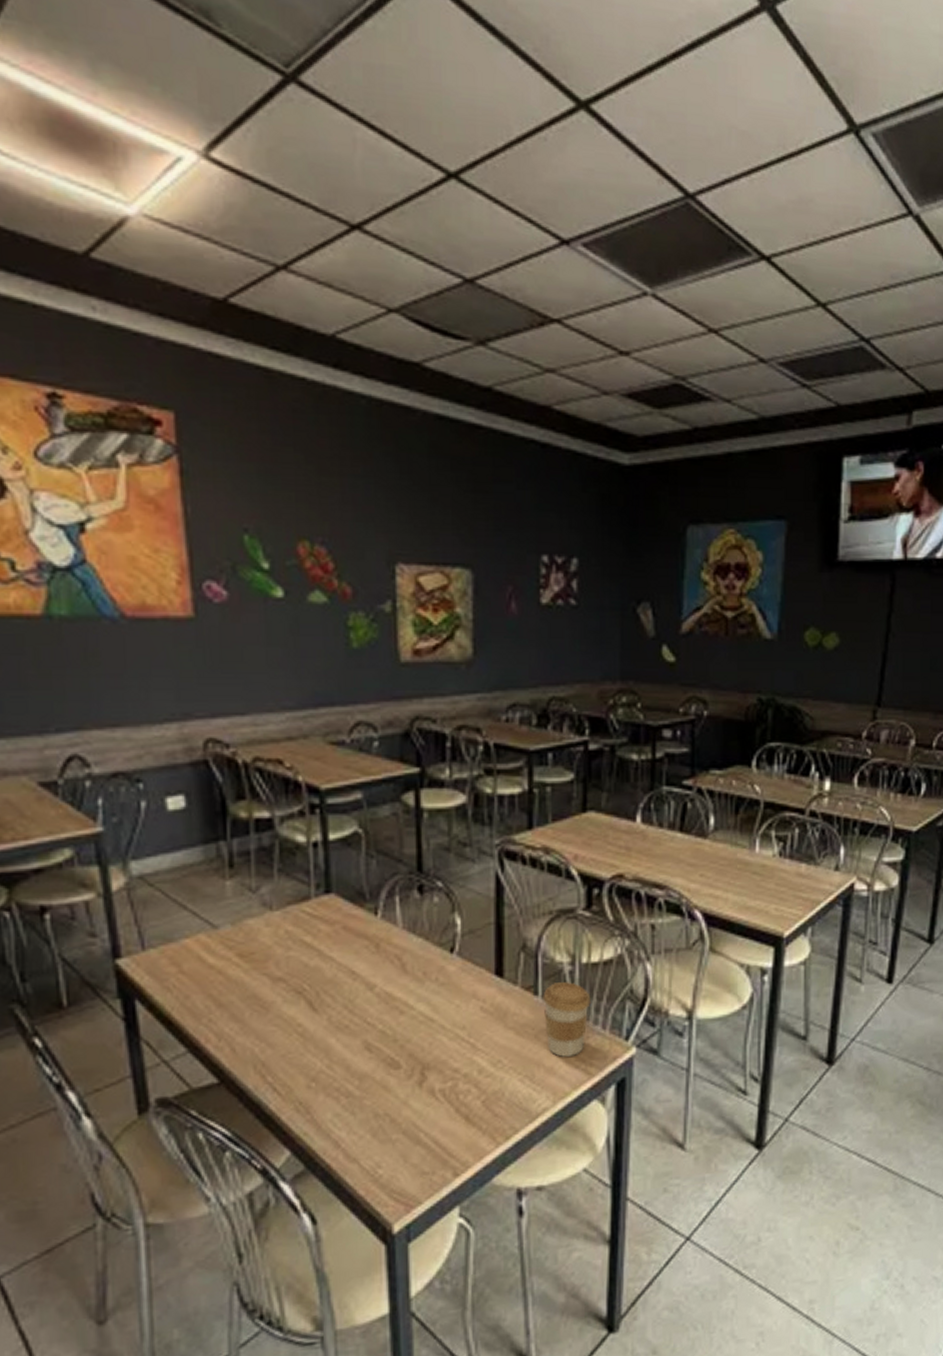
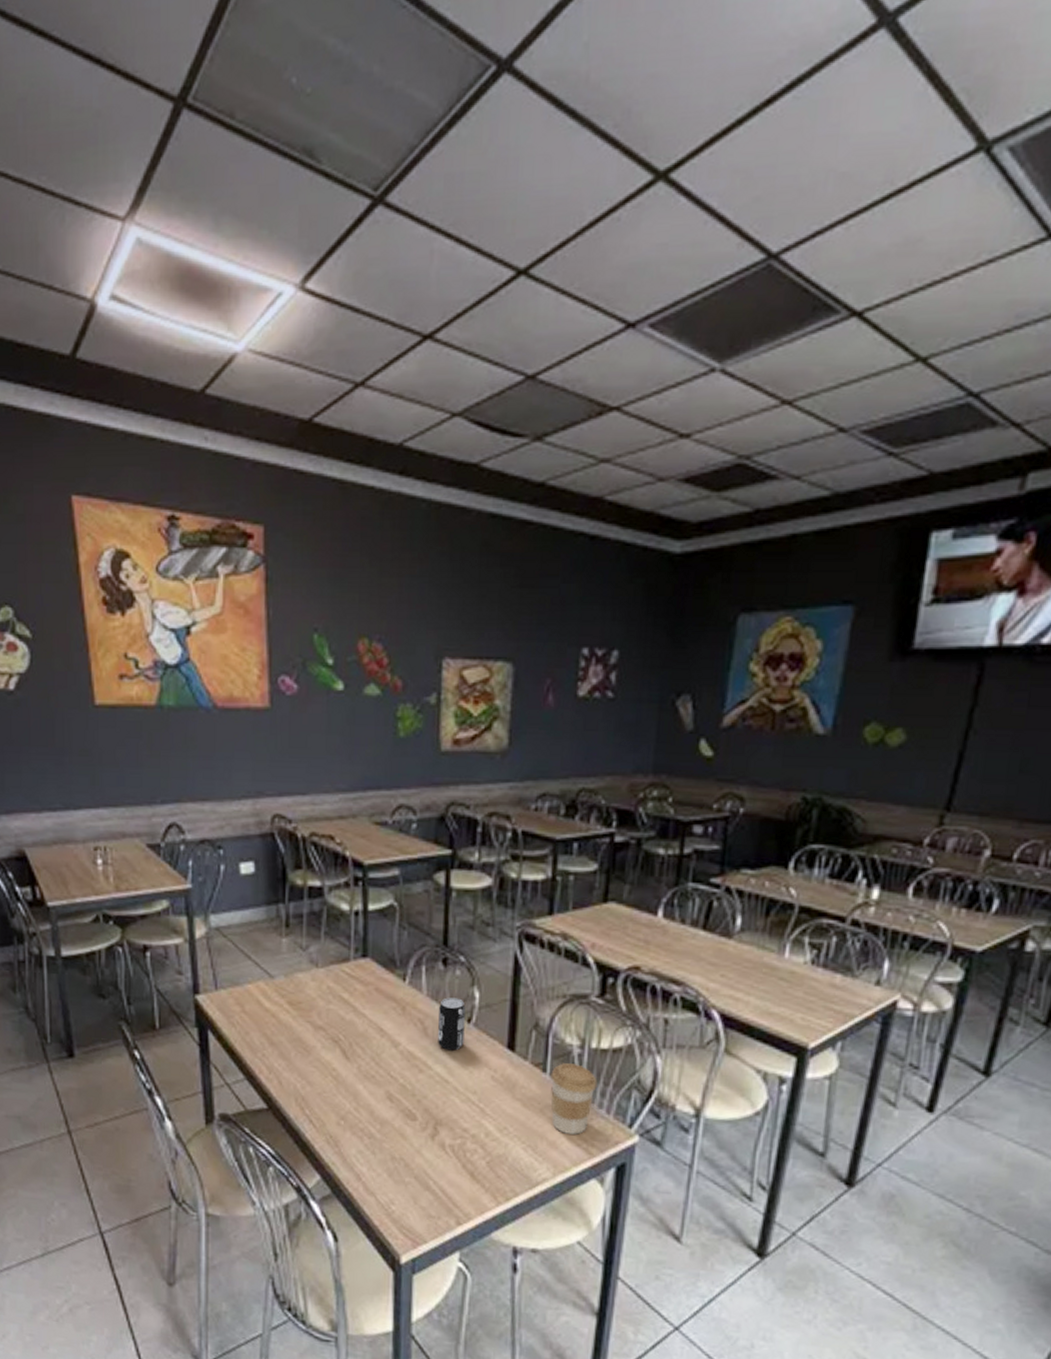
beverage can: none [418,927,448,986] -> present [438,997,466,1051]

